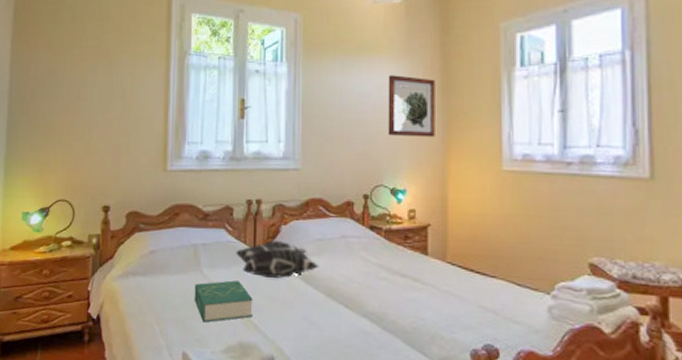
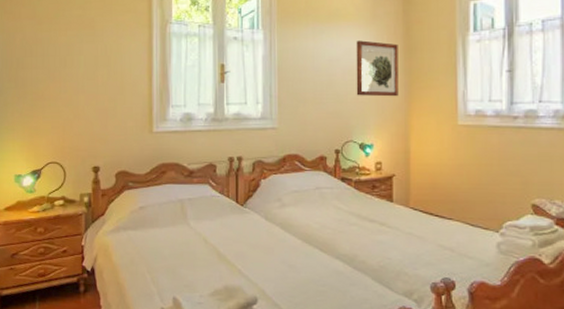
book: present [194,280,253,323] -> none [182,231,237,270]
decorative pillow: present [236,241,319,278] -> none [220,194,296,227]

